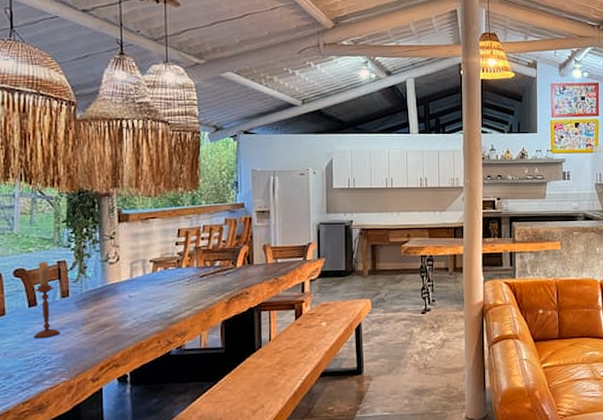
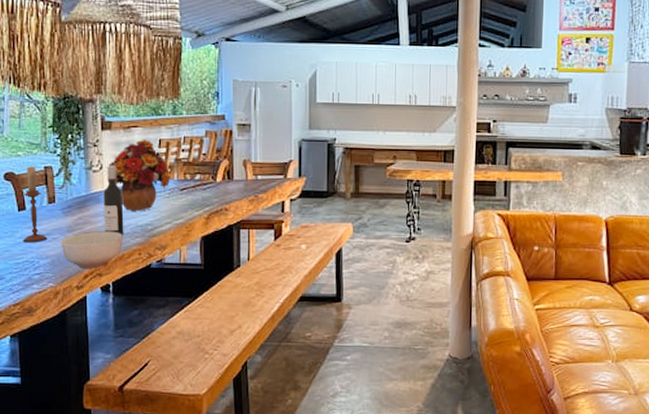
bowl: none [75,321,141,360] -> present [61,231,123,268]
bottle: none [120,256,142,324] -> present [103,165,124,234]
flower arrangement: none [124,230,189,300] -> present [107,139,170,211]

